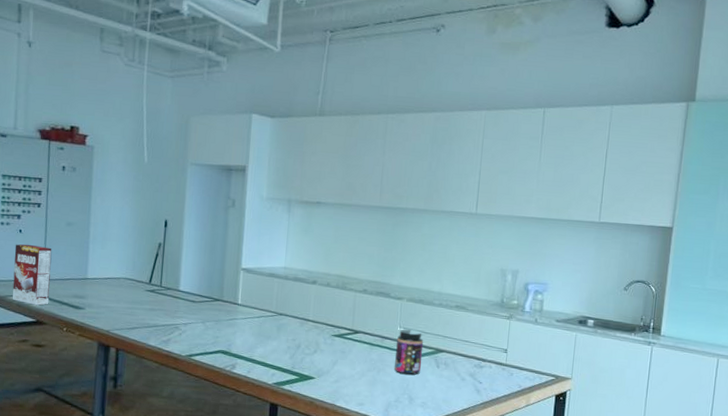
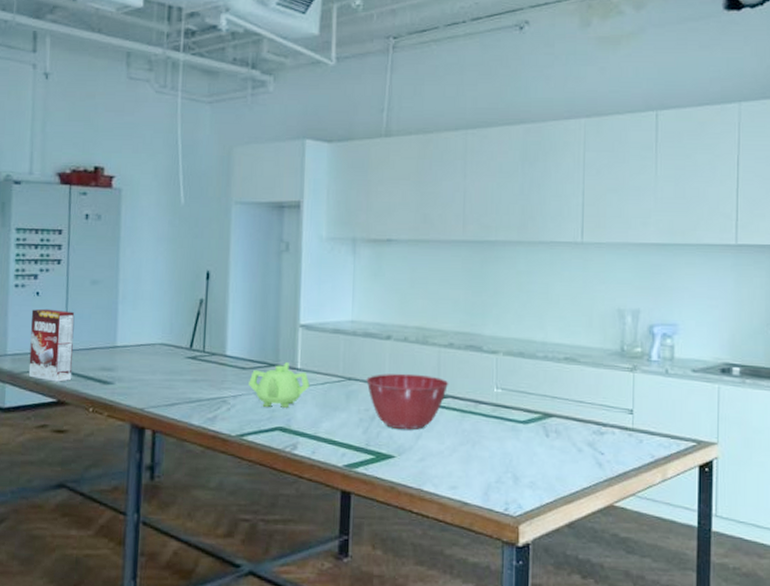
teapot: none [197,298,248,335] -> present [249,362,310,408]
mixing bowl: none [294,311,362,358] -> present [366,373,449,430]
jar: present [394,329,424,376] -> none [493,390,528,448]

